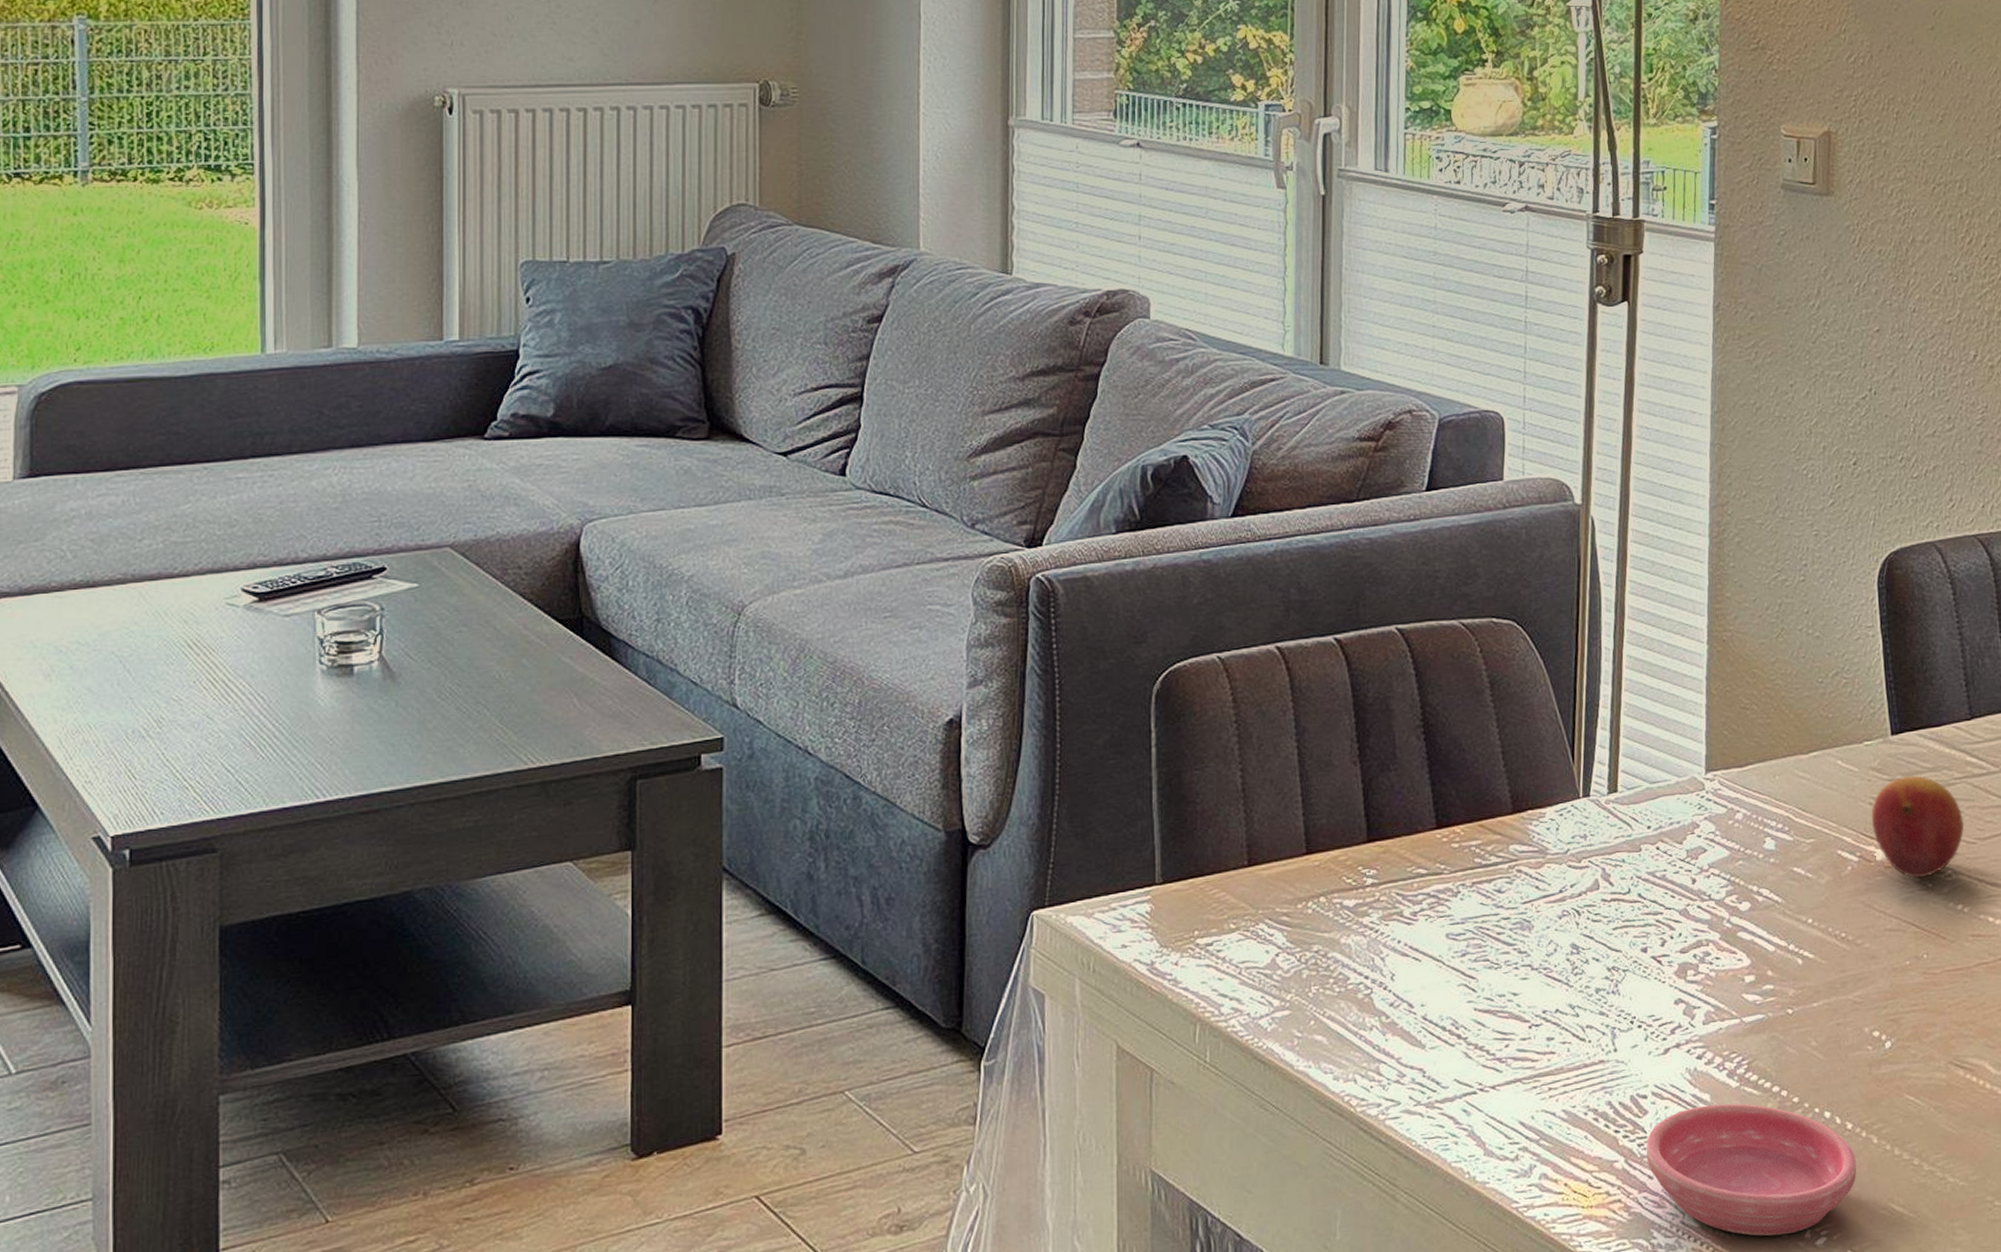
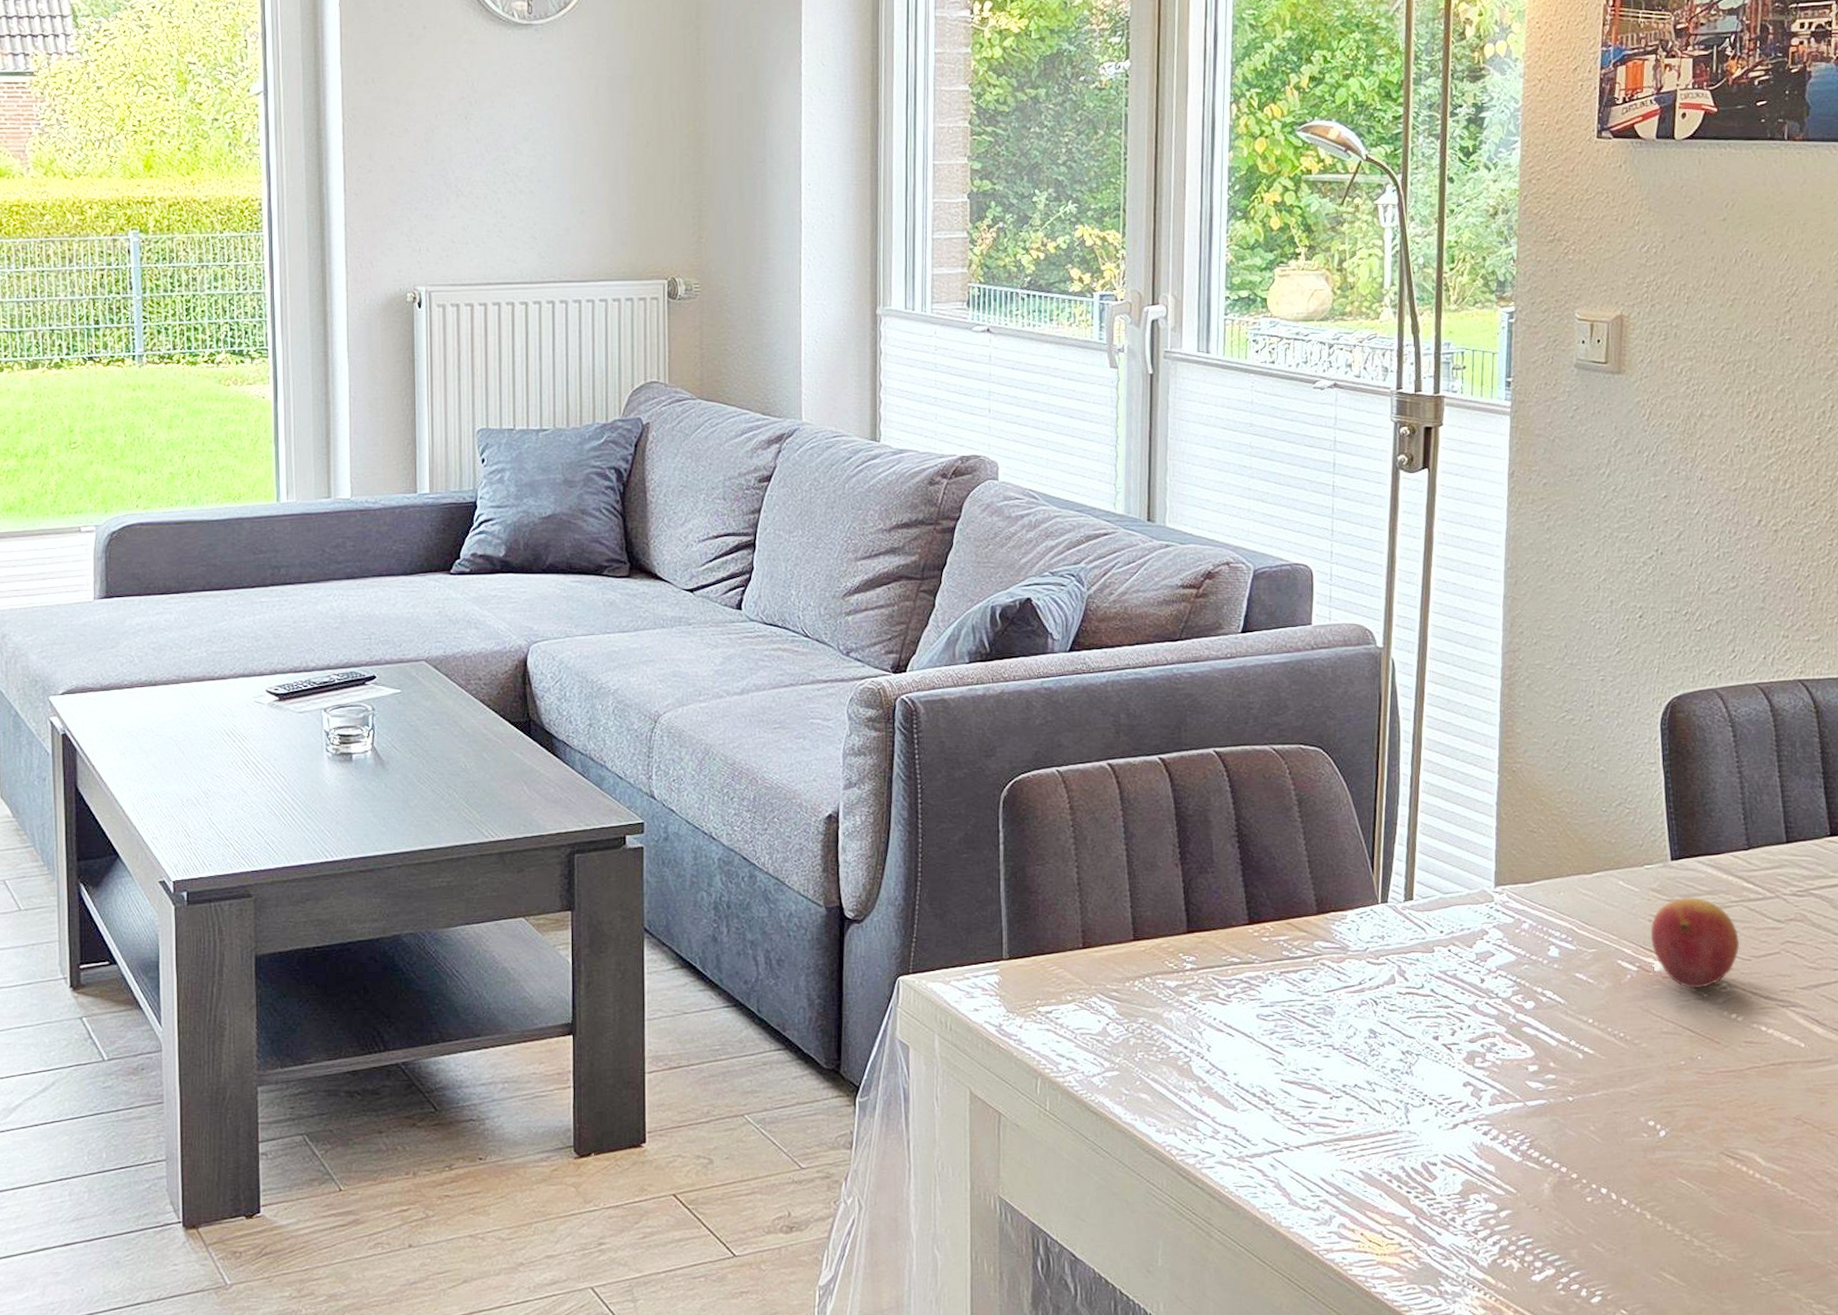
saucer: present [1646,1103,1857,1236] -> none [1435,1175,1631,1292]

